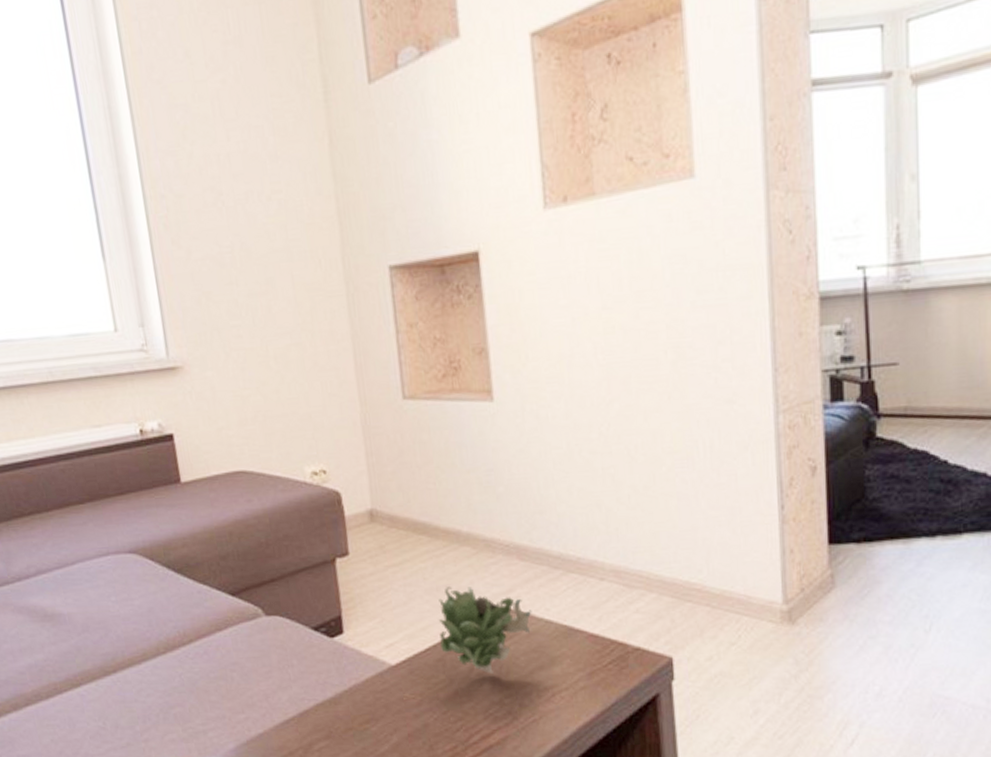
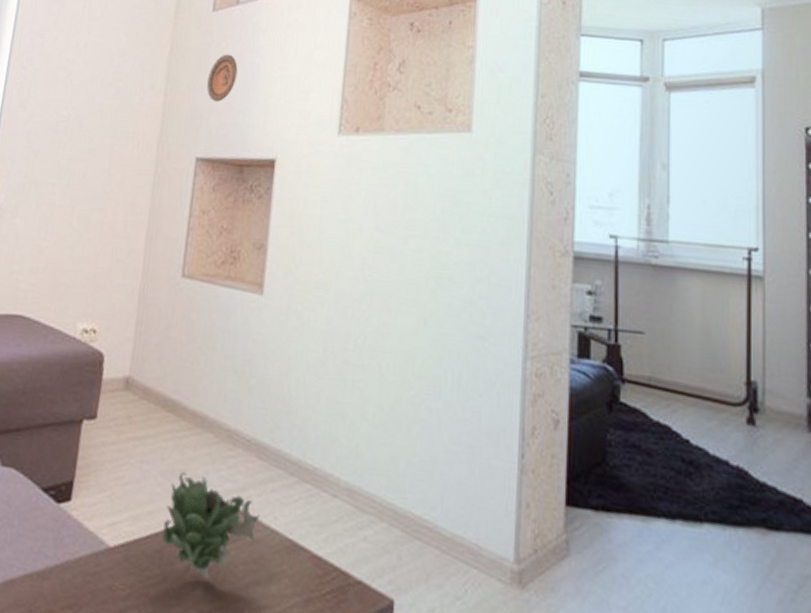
decorative plate: none [381,134,415,196] -> present [207,54,238,102]

